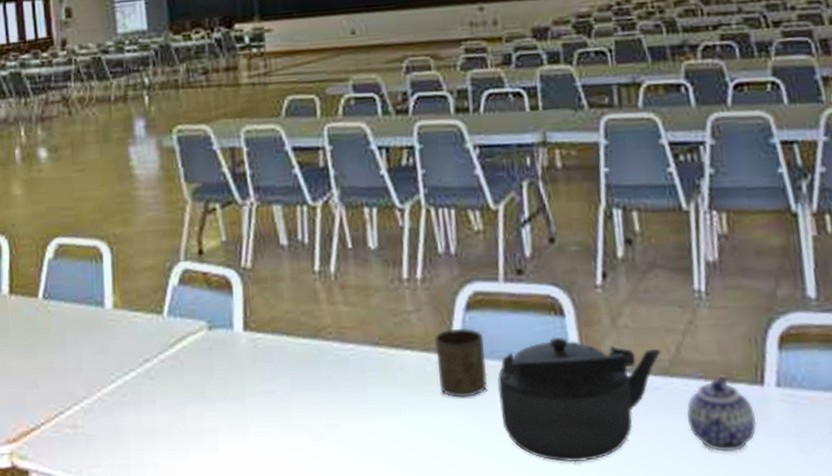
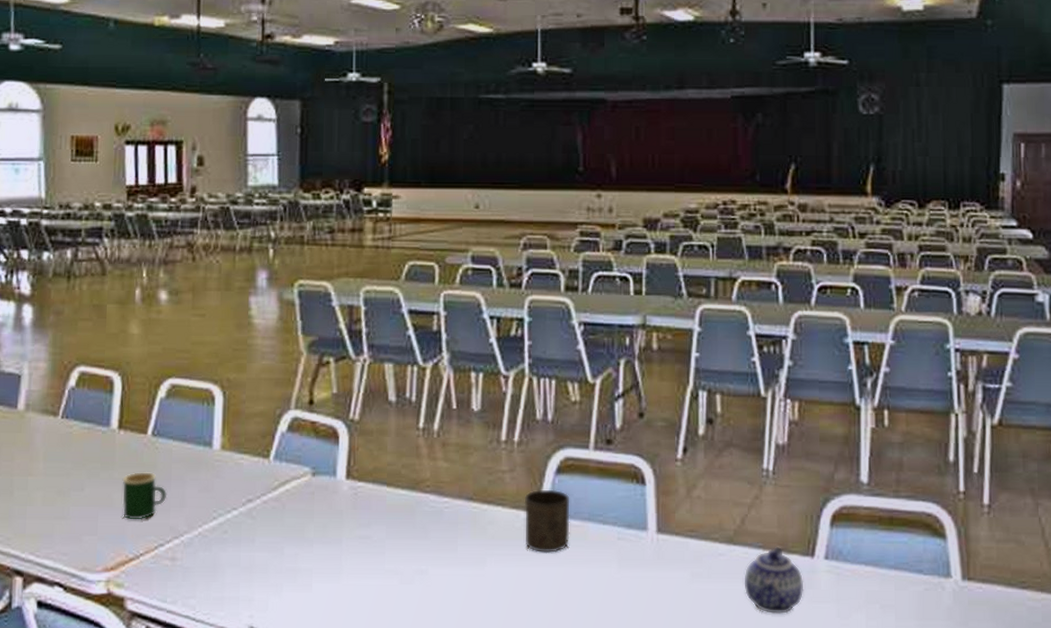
mug: none [17,337,63,388] -> present [122,472,168,520]
kettle: present [497,337,662,463] -> none [578,503,729,617]

